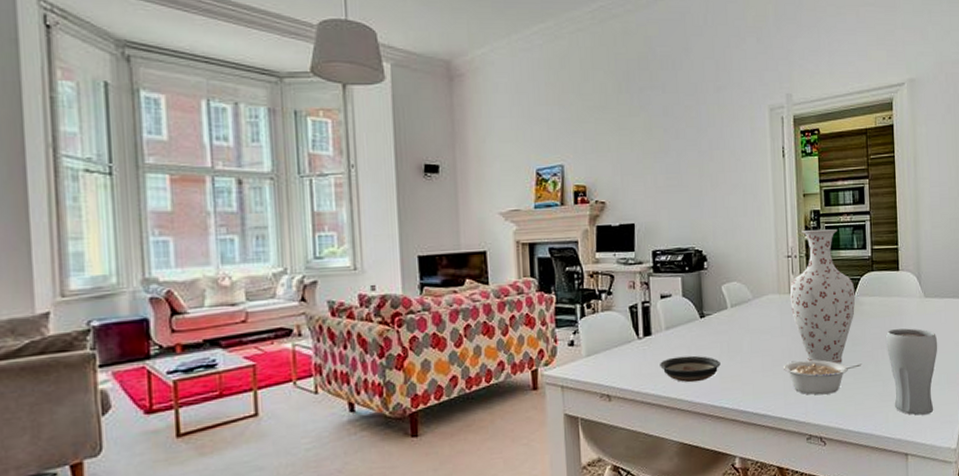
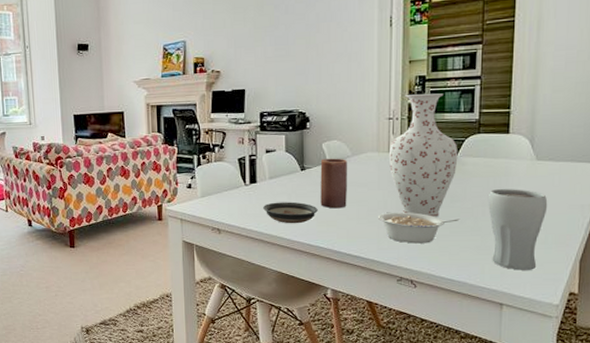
candle: none [720,302,751,361] -> present [320,158,348,209]

